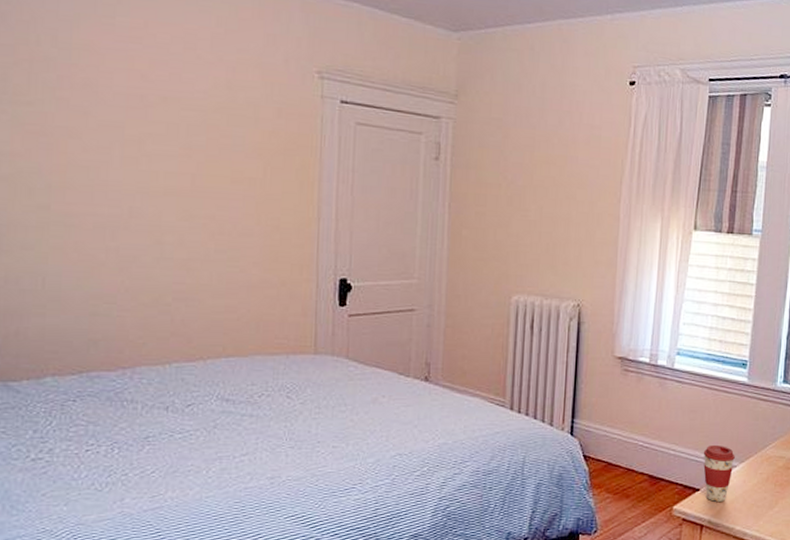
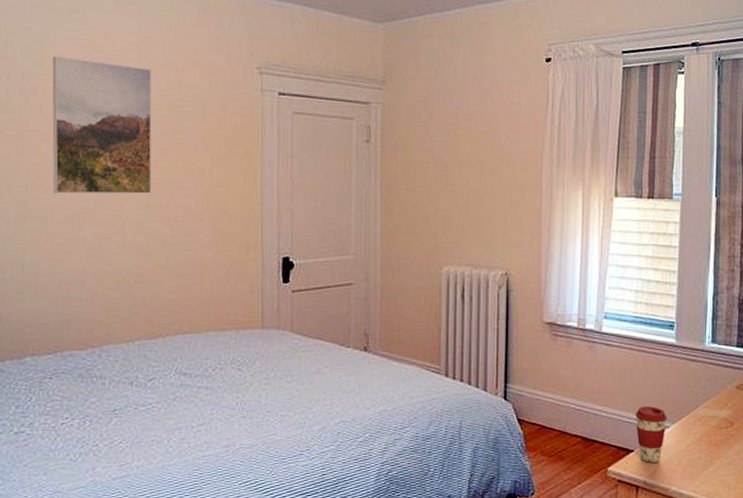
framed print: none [81,45,198,204] -> present [52,57,152,195]

